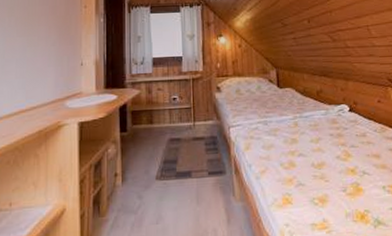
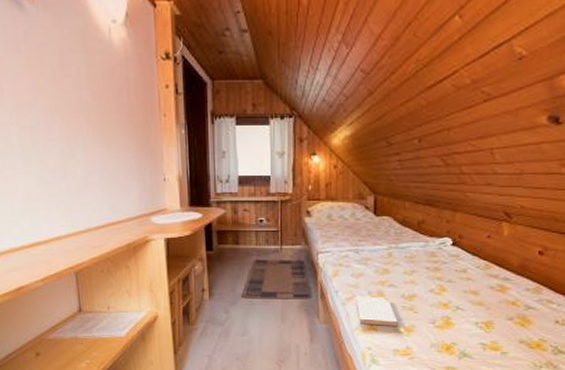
book: none [269,167,312,199] -> present [356,295,398,326]

